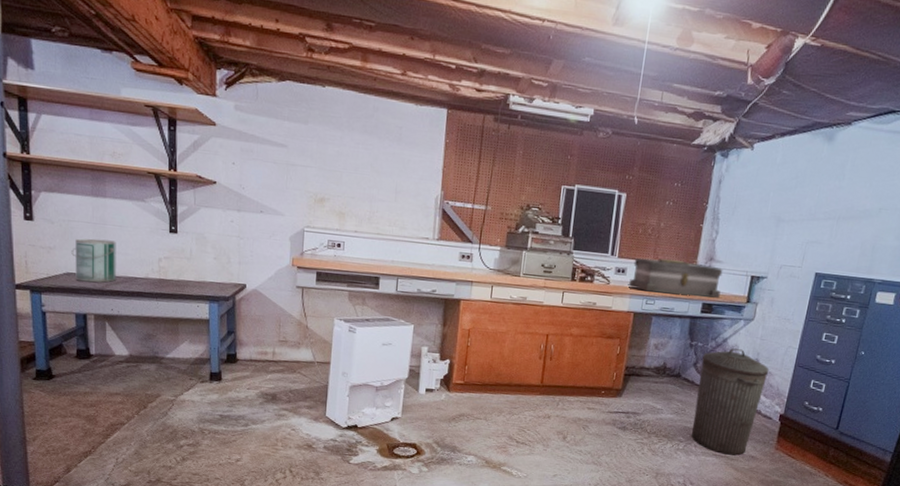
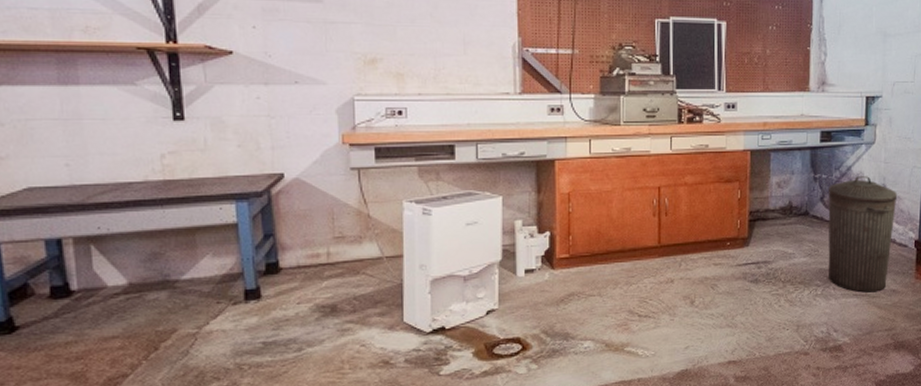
paint can: present [71,238,116,283] -> none [33,139,101,197]
tool box: present [629,258,723,299] -> none [741,88,838,127]

